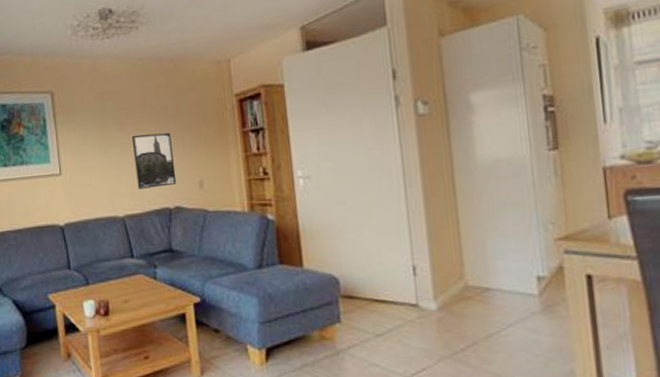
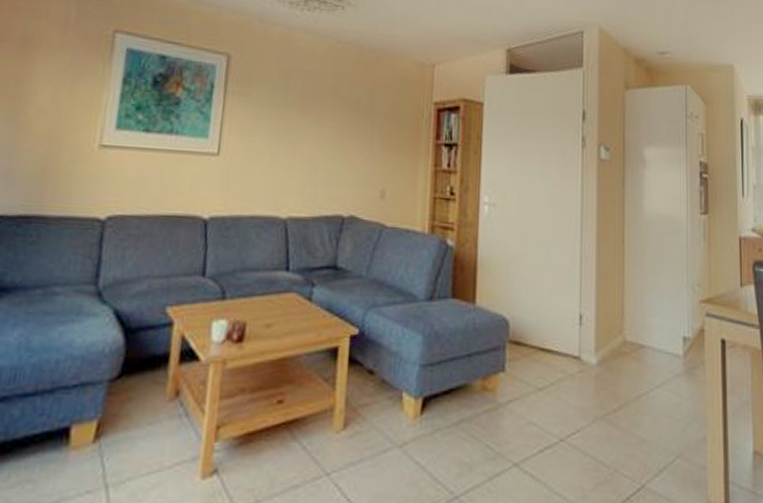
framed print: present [131,132,177,189] -> none [310,124,359,190]

